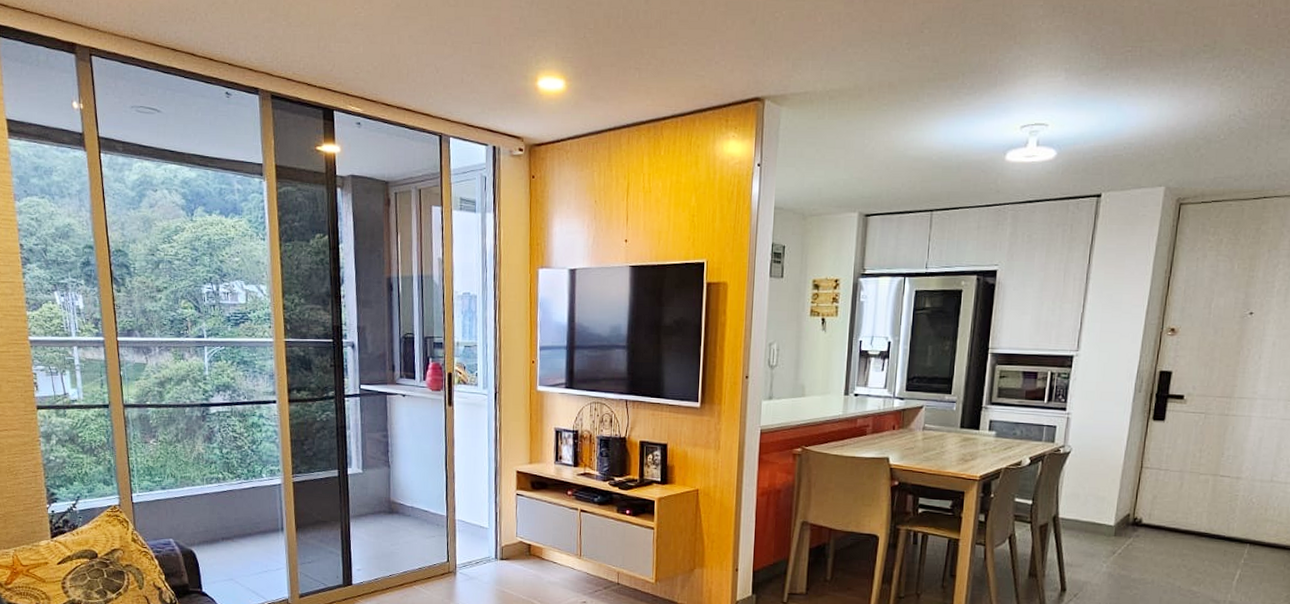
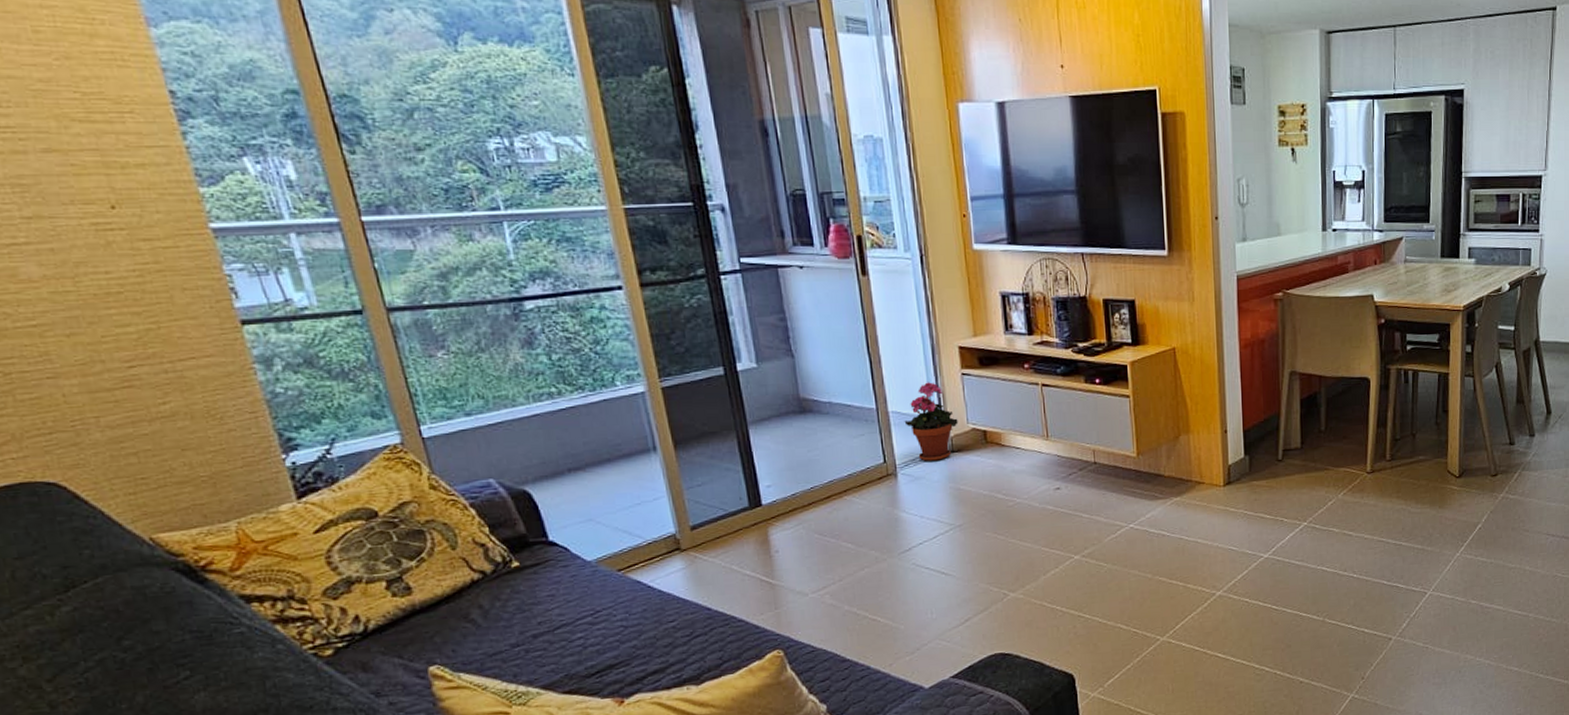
potted plant: none [467,498,509,566] -> present [904,382,958,462]

